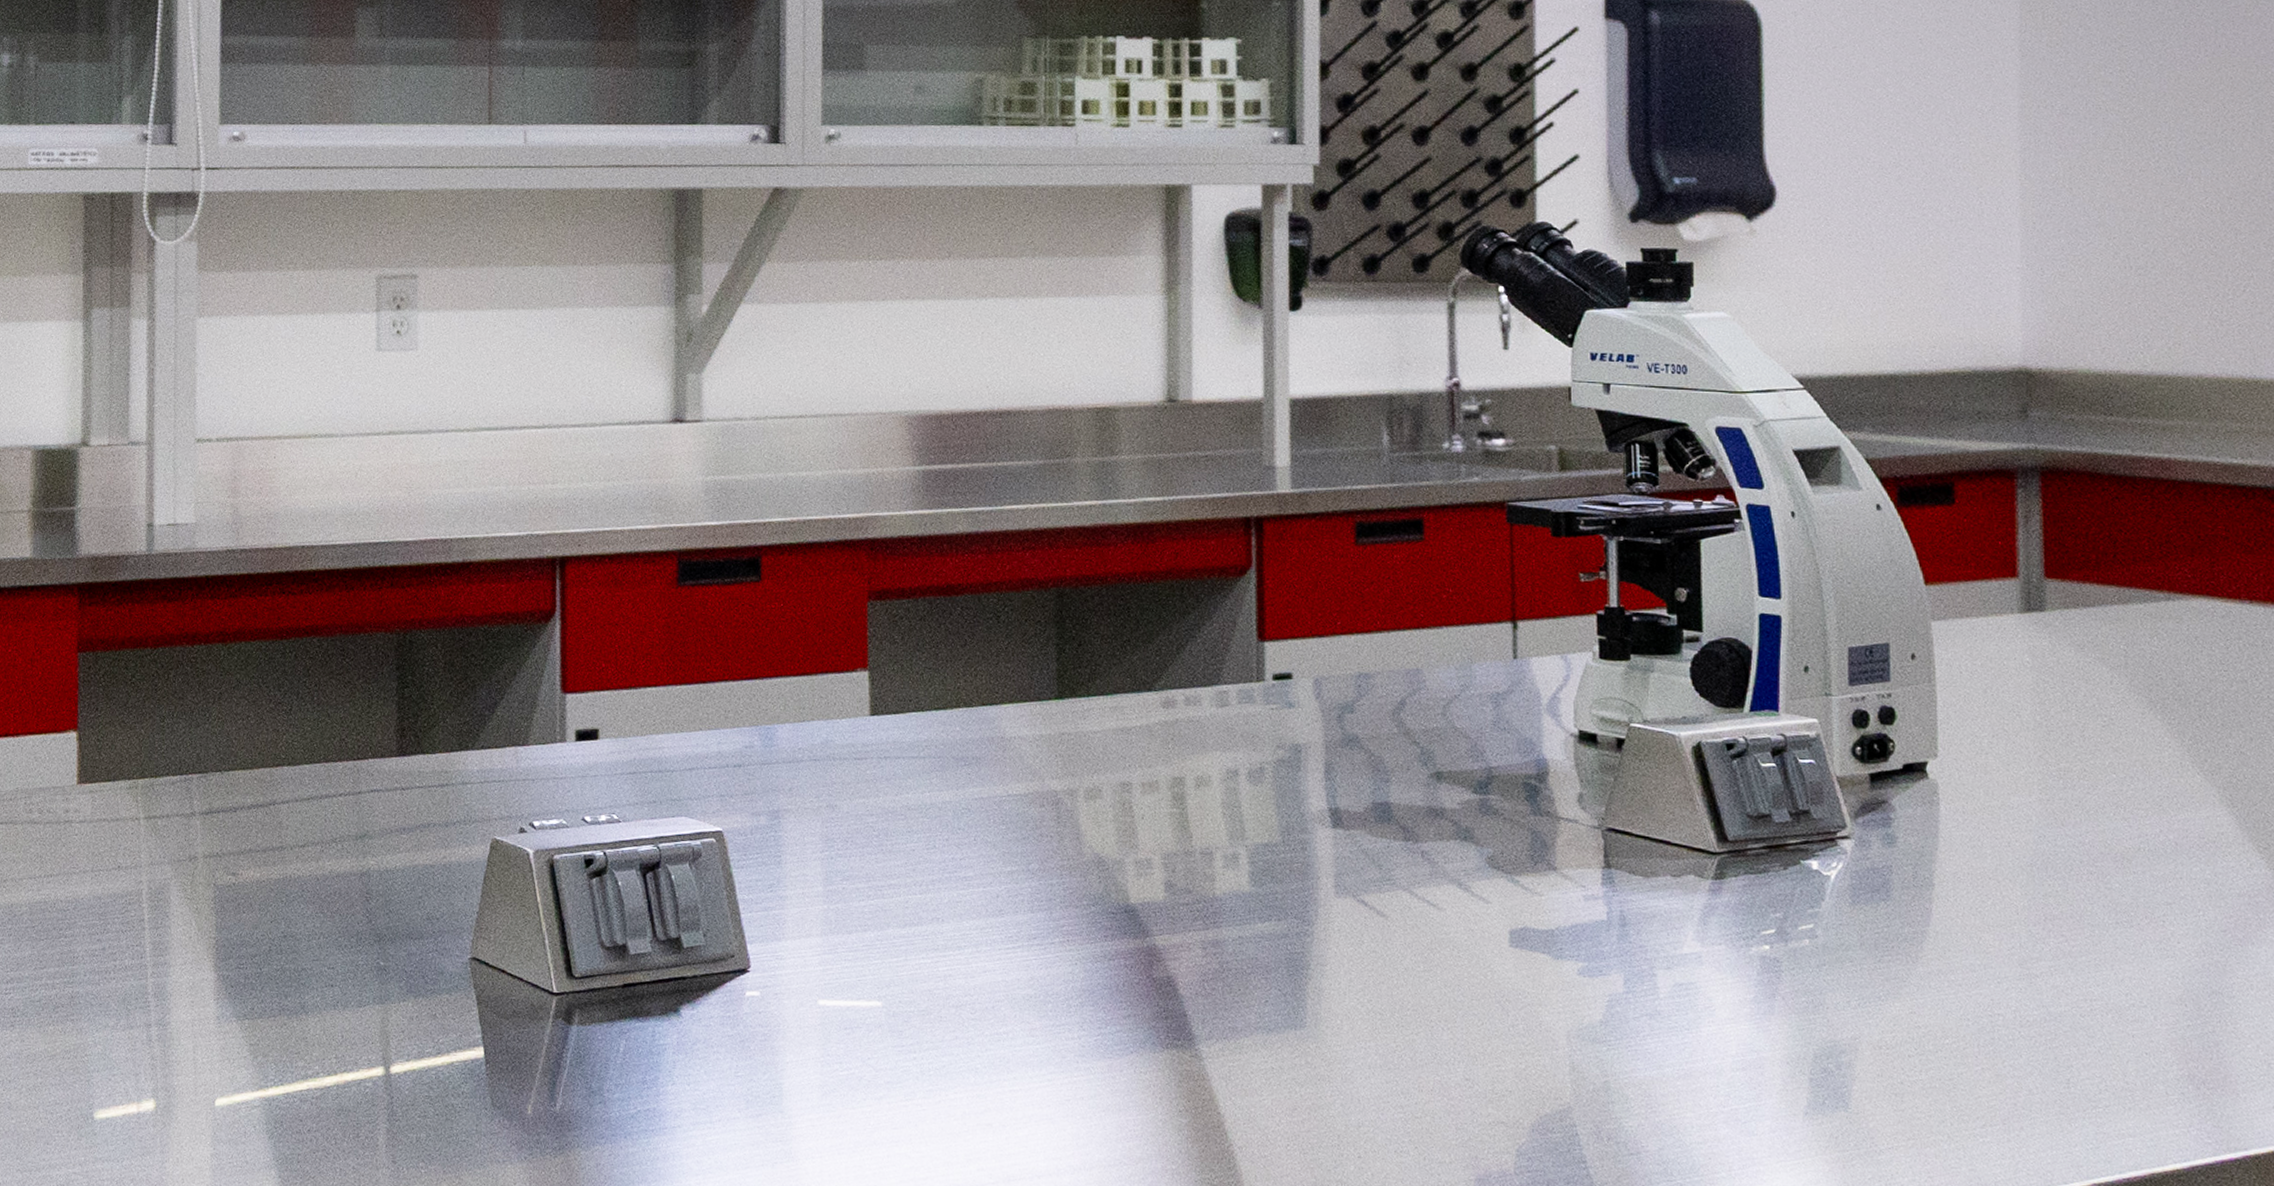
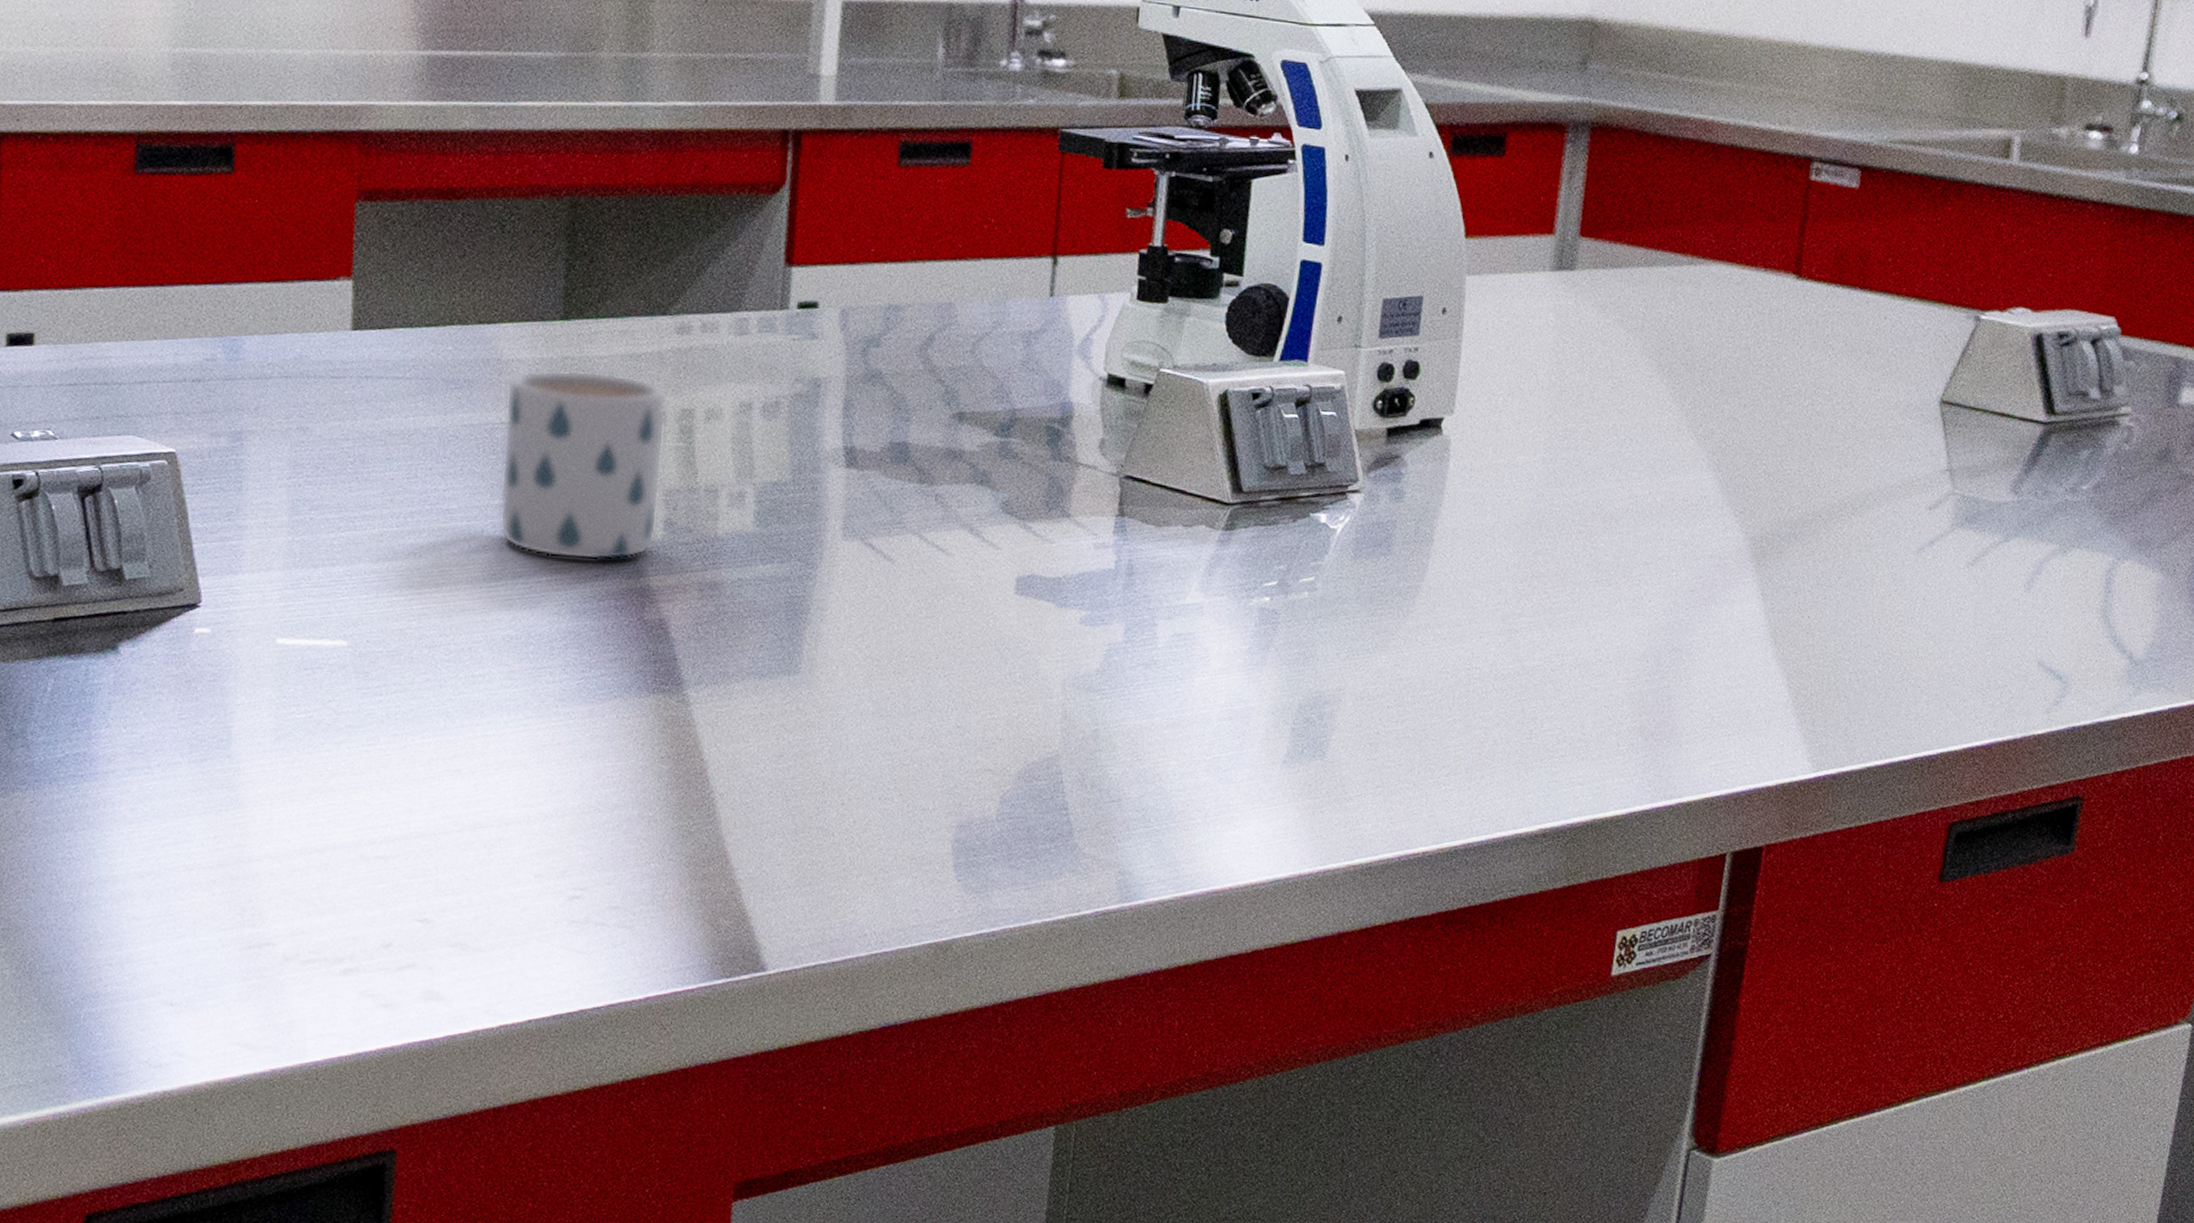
mug: none [1011,744,1159,922] -> present [499,369,667,561]

